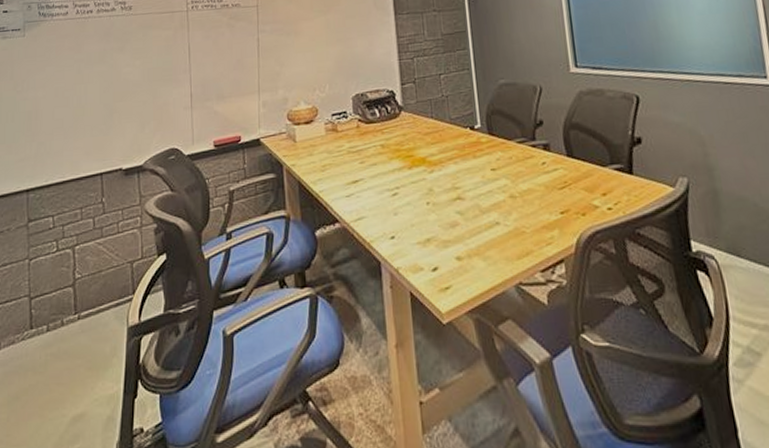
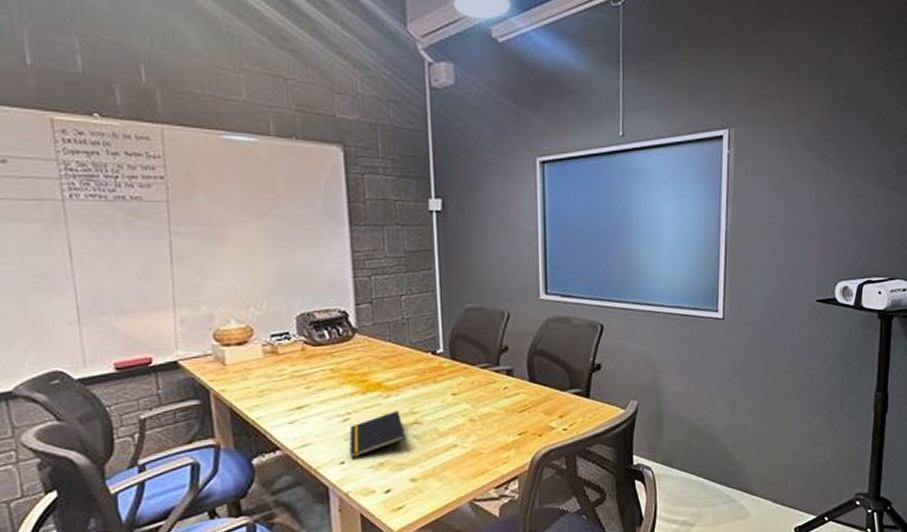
notepad: none [398,186,450,233] -> present [349,411,406,458]

